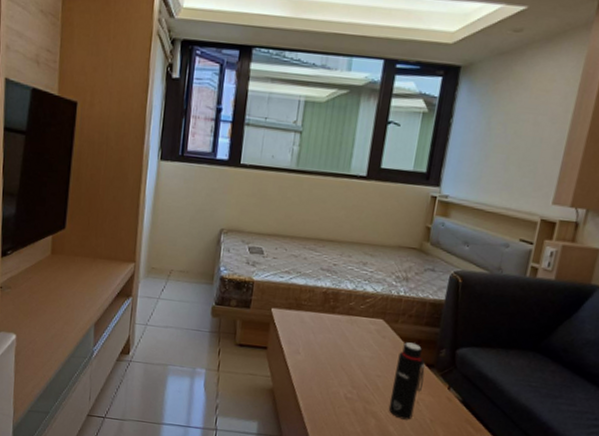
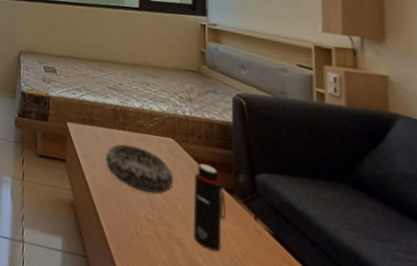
decorative bowl: none [309,328,378,374] -> present [104,144,174,194]

